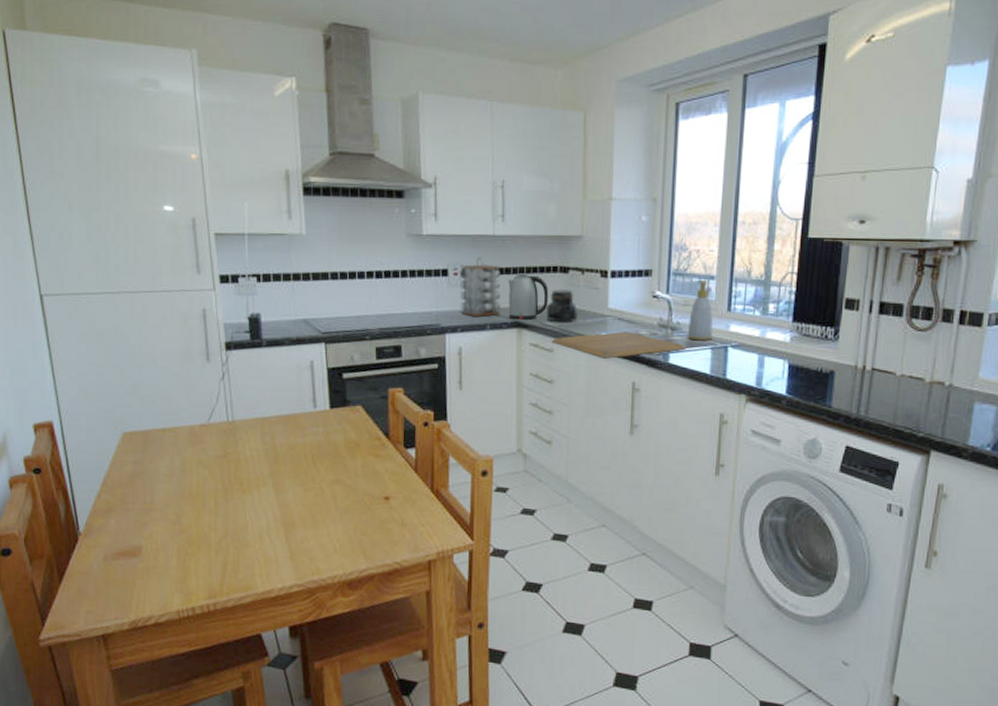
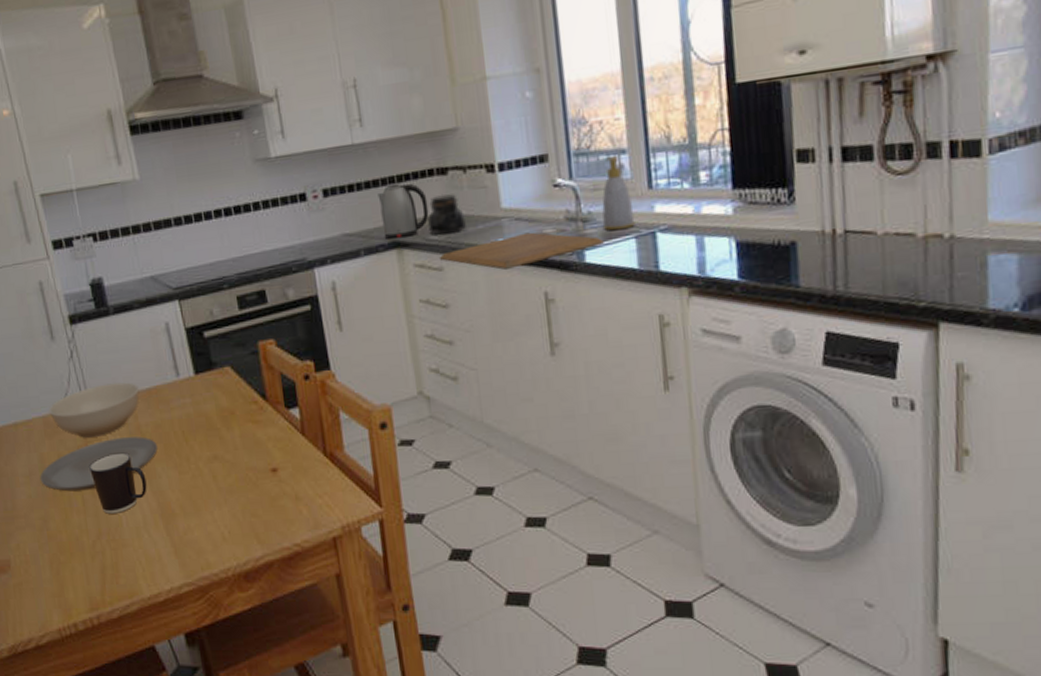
plate: none [179,453,288,495] -> present [39,436,158,492]
bowl: none [195,405,279,450] -> present [48,382,140,438]
mug: none [224,466,274,518] -> present [88,452,147,514]
spice rack: present [459,256,501,318] -> none [319,172,374,244]

